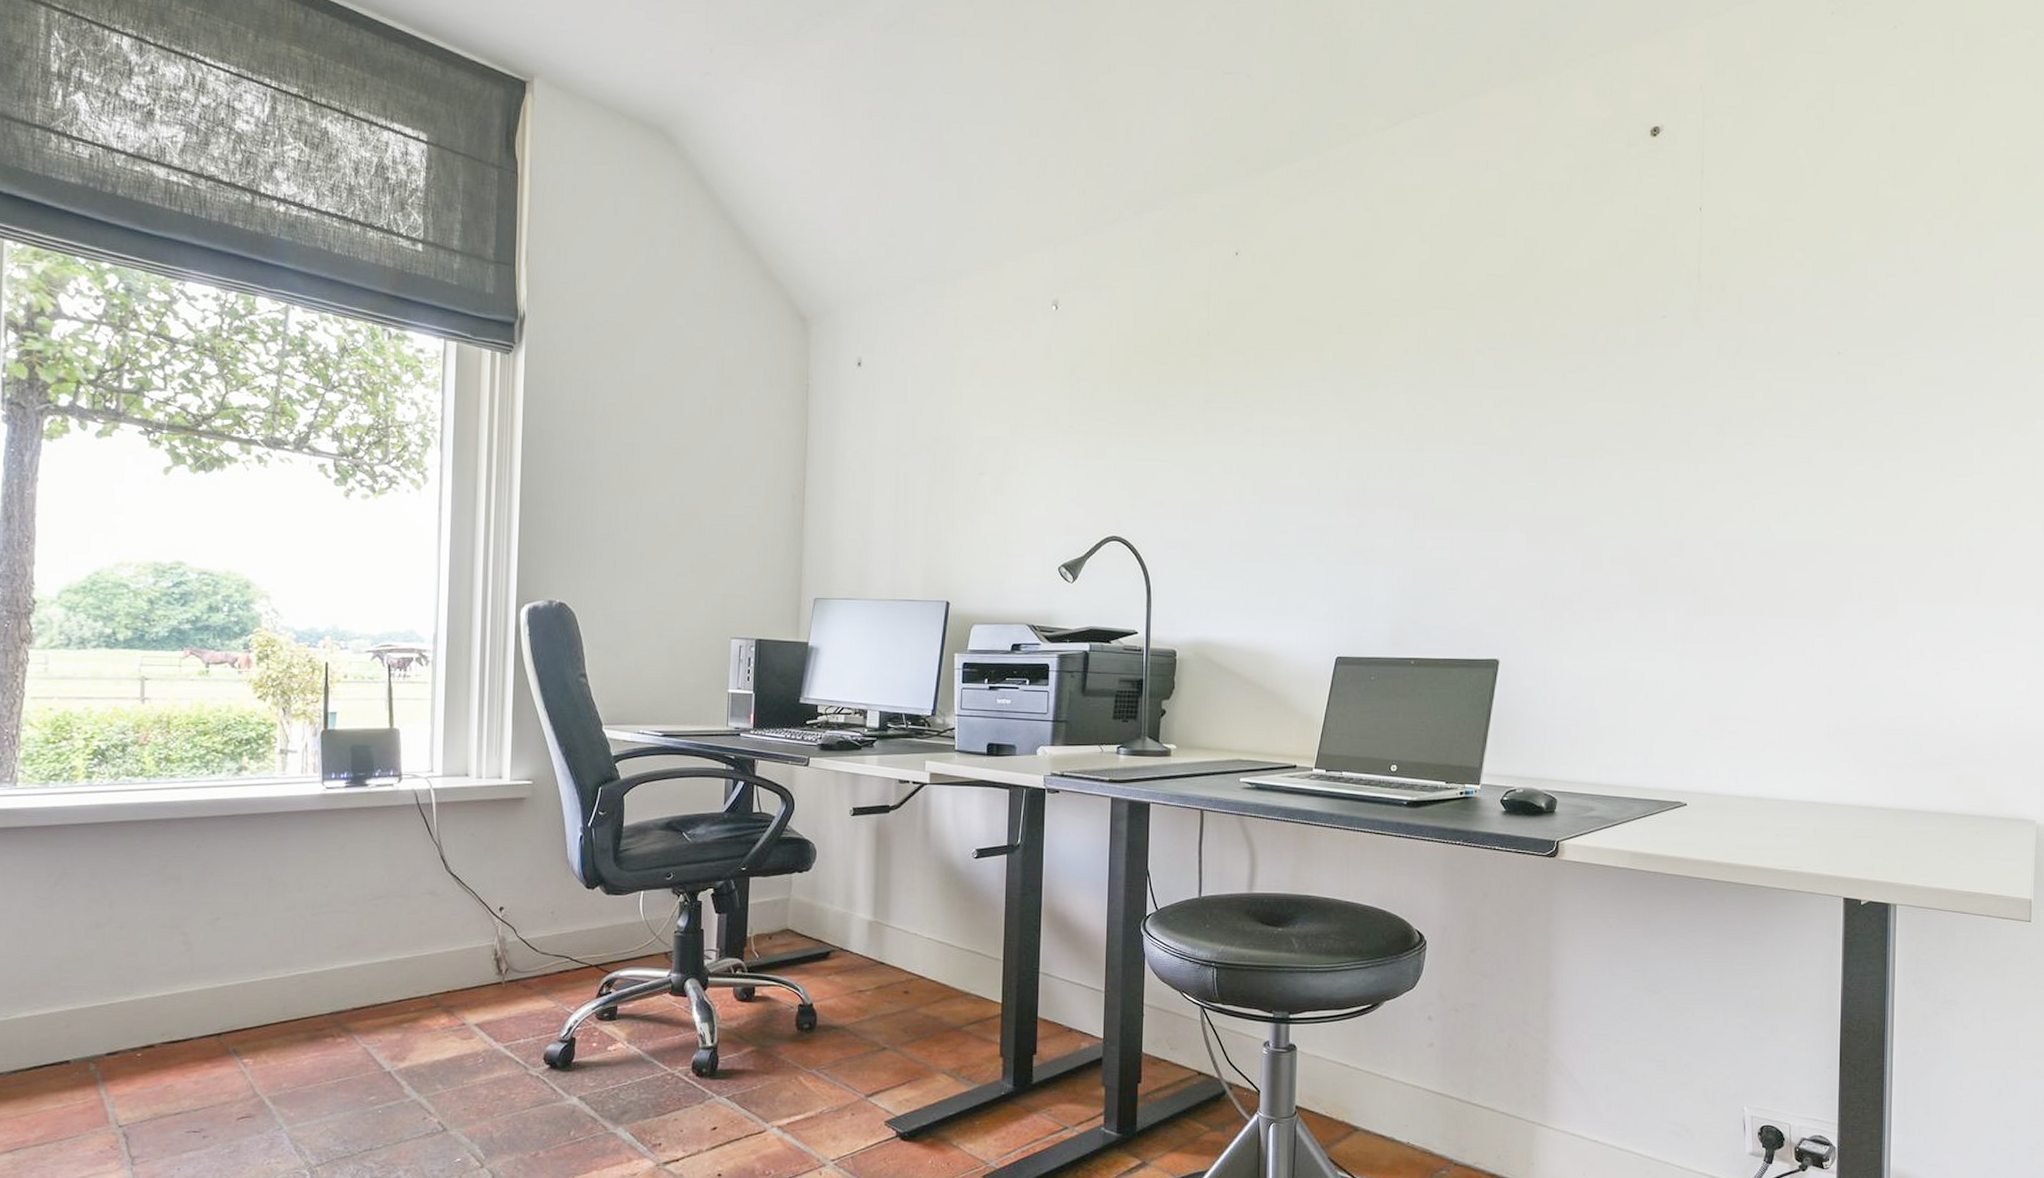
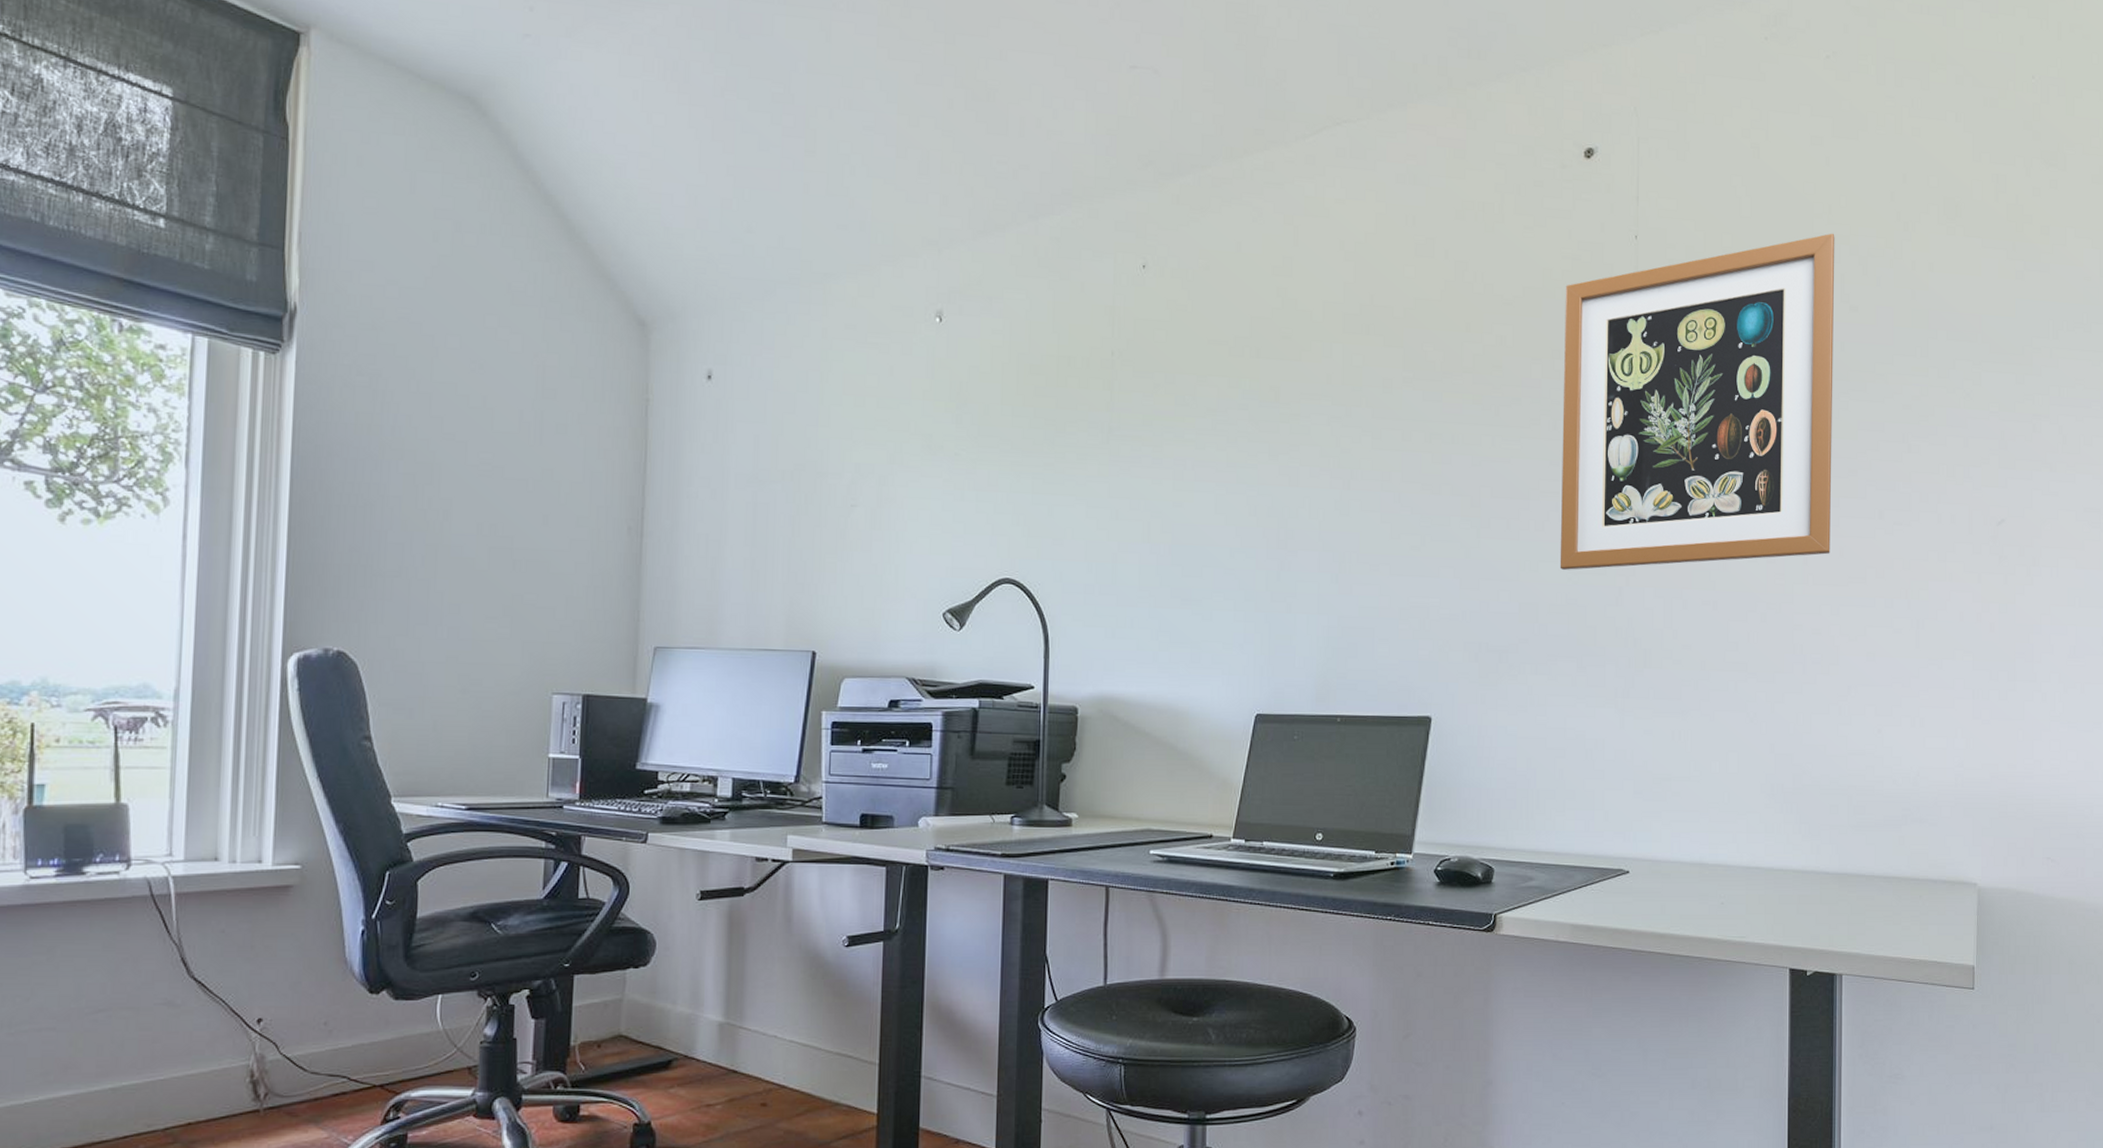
wall art: none [1622,197,1900,524] -> present [1559,233,1835,570]

